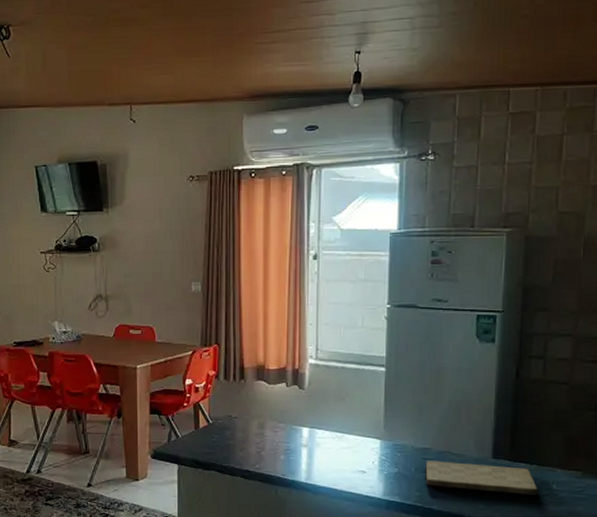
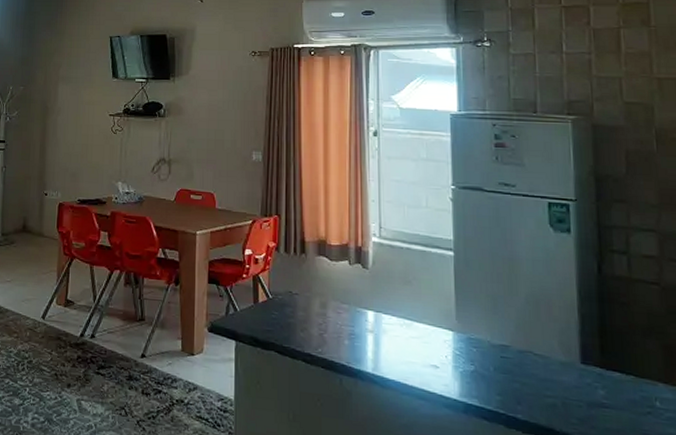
cutting board: present [425,461,538,496] -> none [505,360,639,413]

